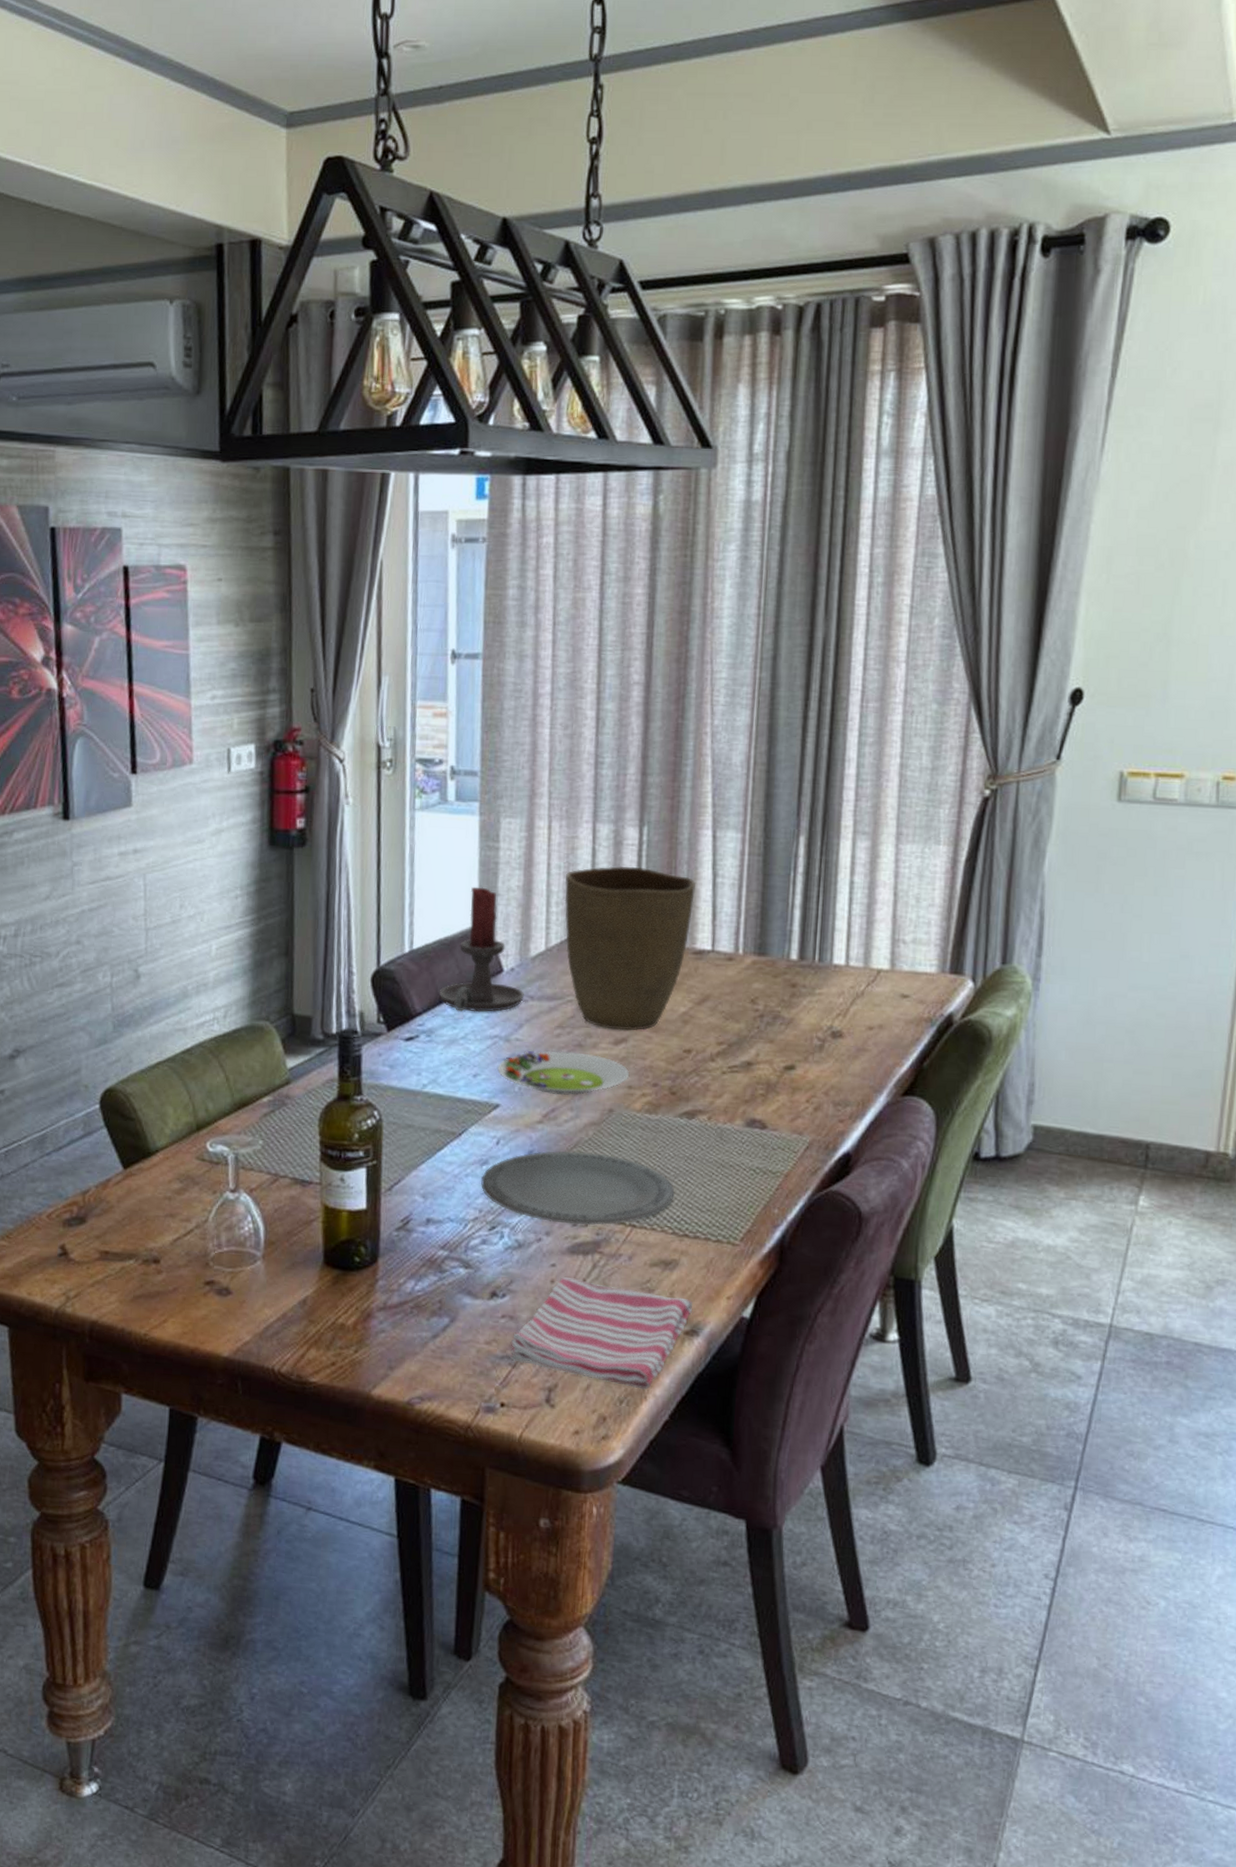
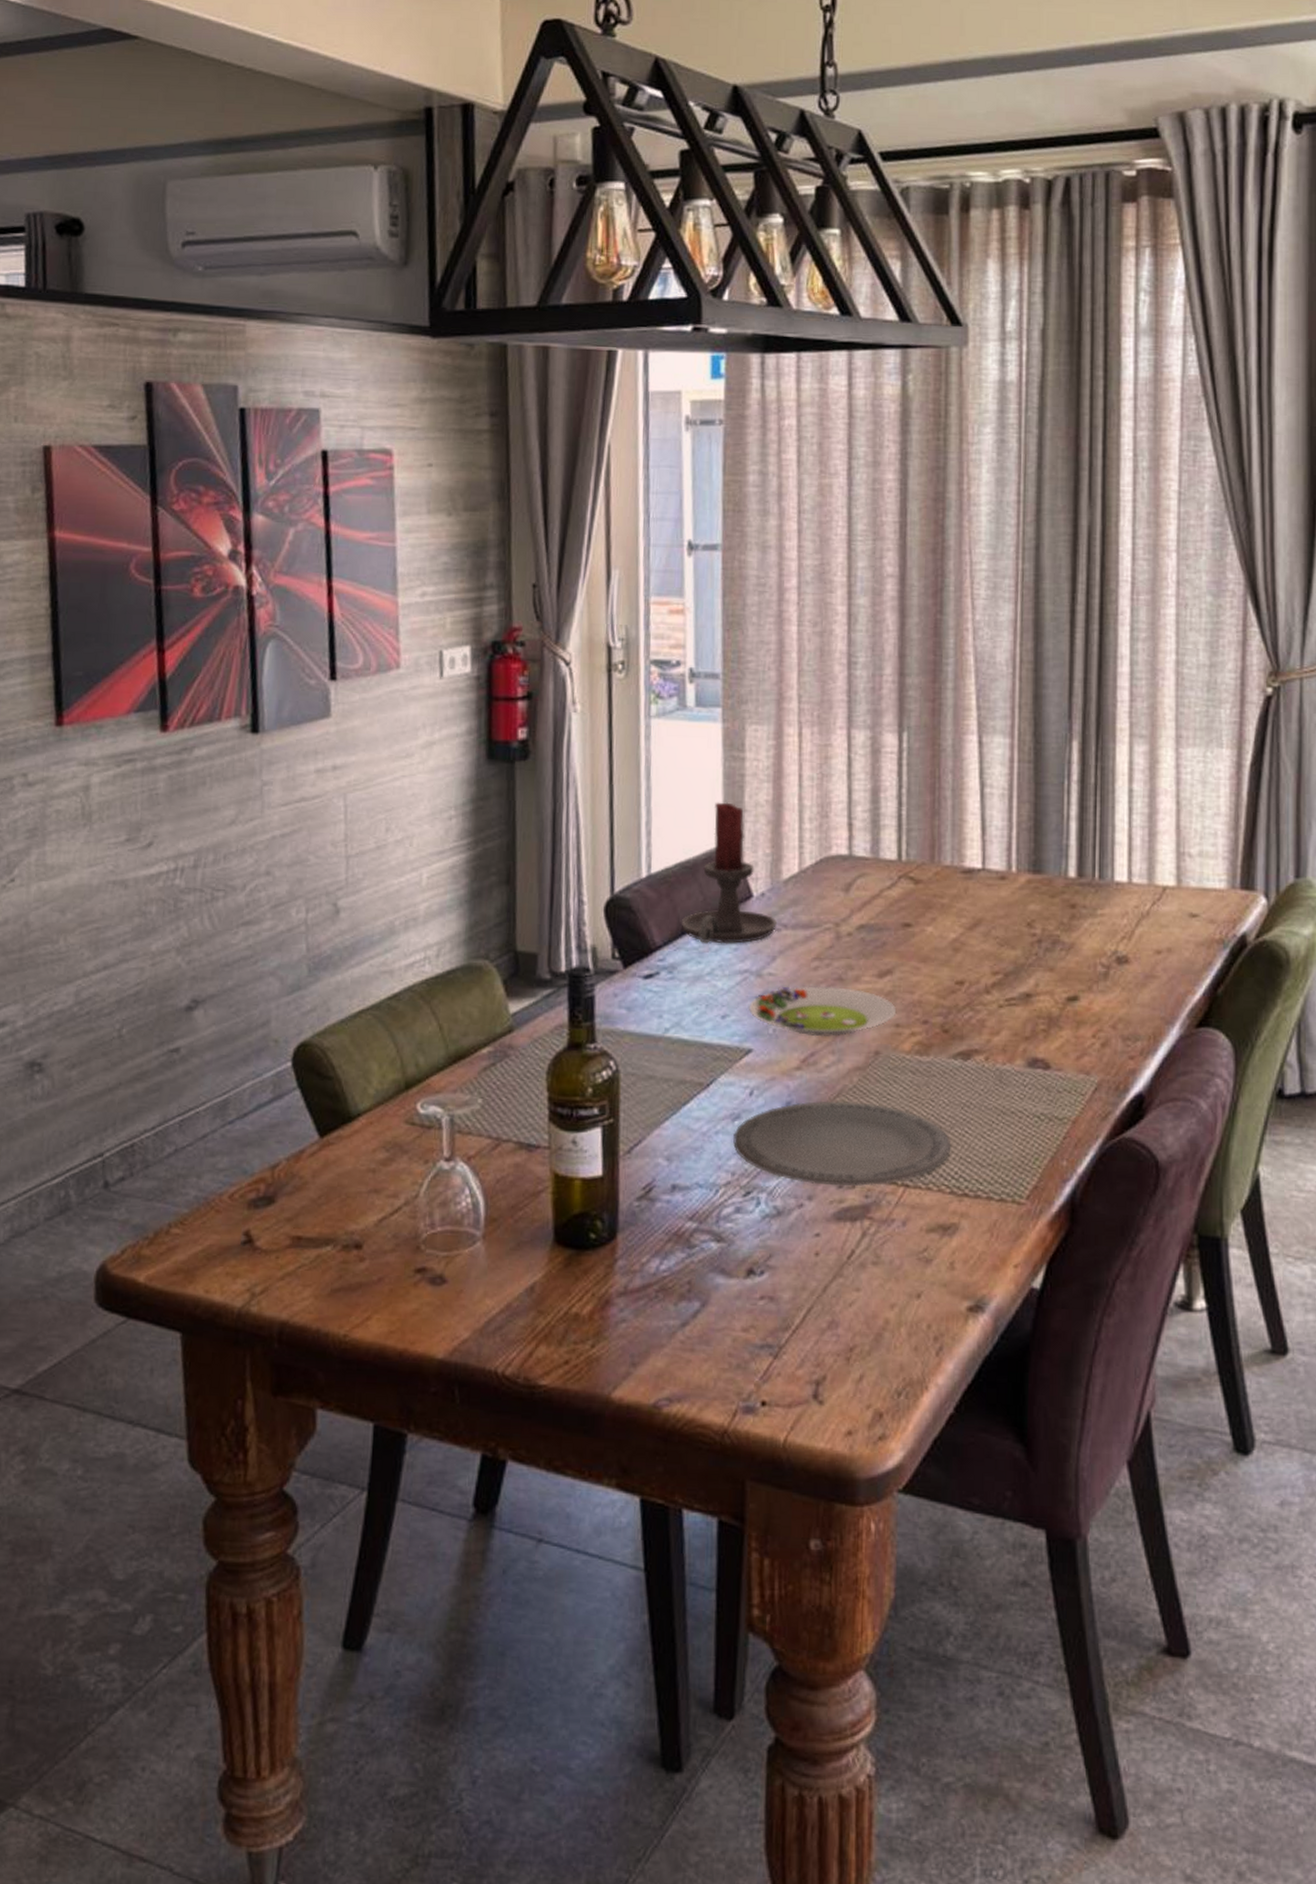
dish towel: present [509,1276,693,1390] -> none [770,1247,977,1378]
vase: present [564,866,697,1031] -> none [819,777,963,961]

